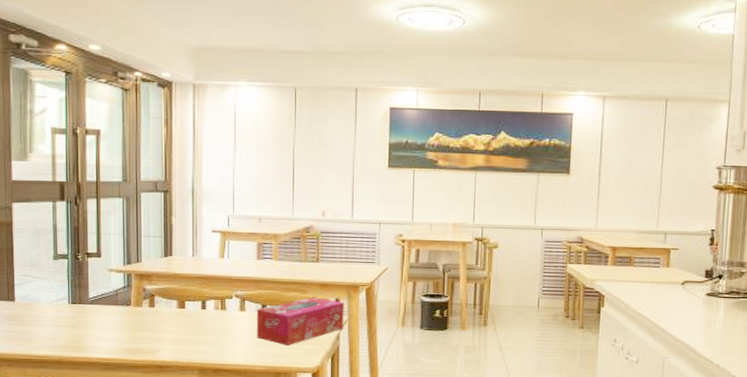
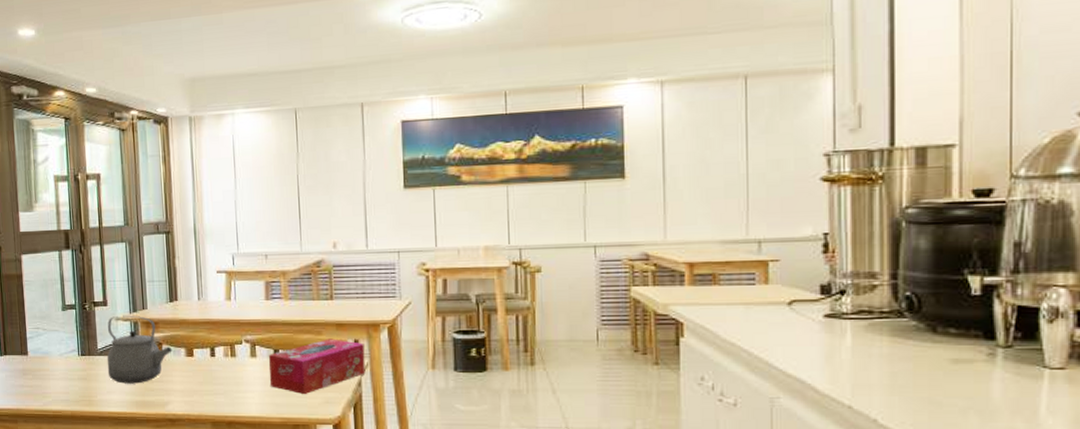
tea kettle: none [98,267,165,332] -> present [106,315,172,384]

